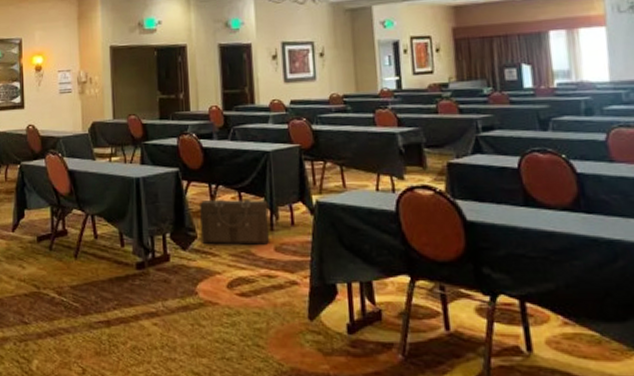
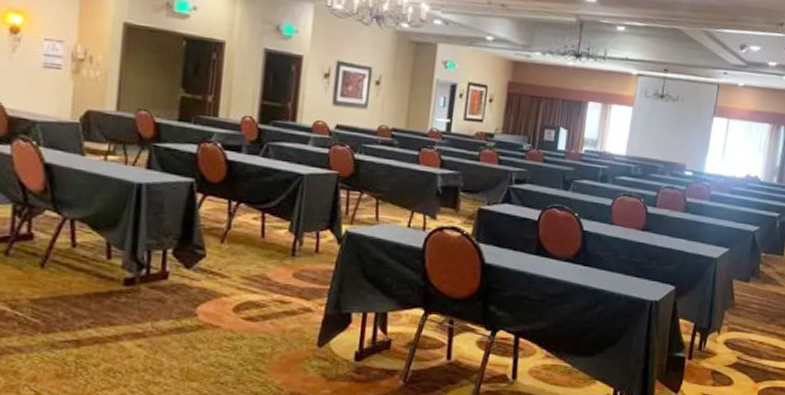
briefcase: present [199,198,270,245] -> none [209,217,294,270]

